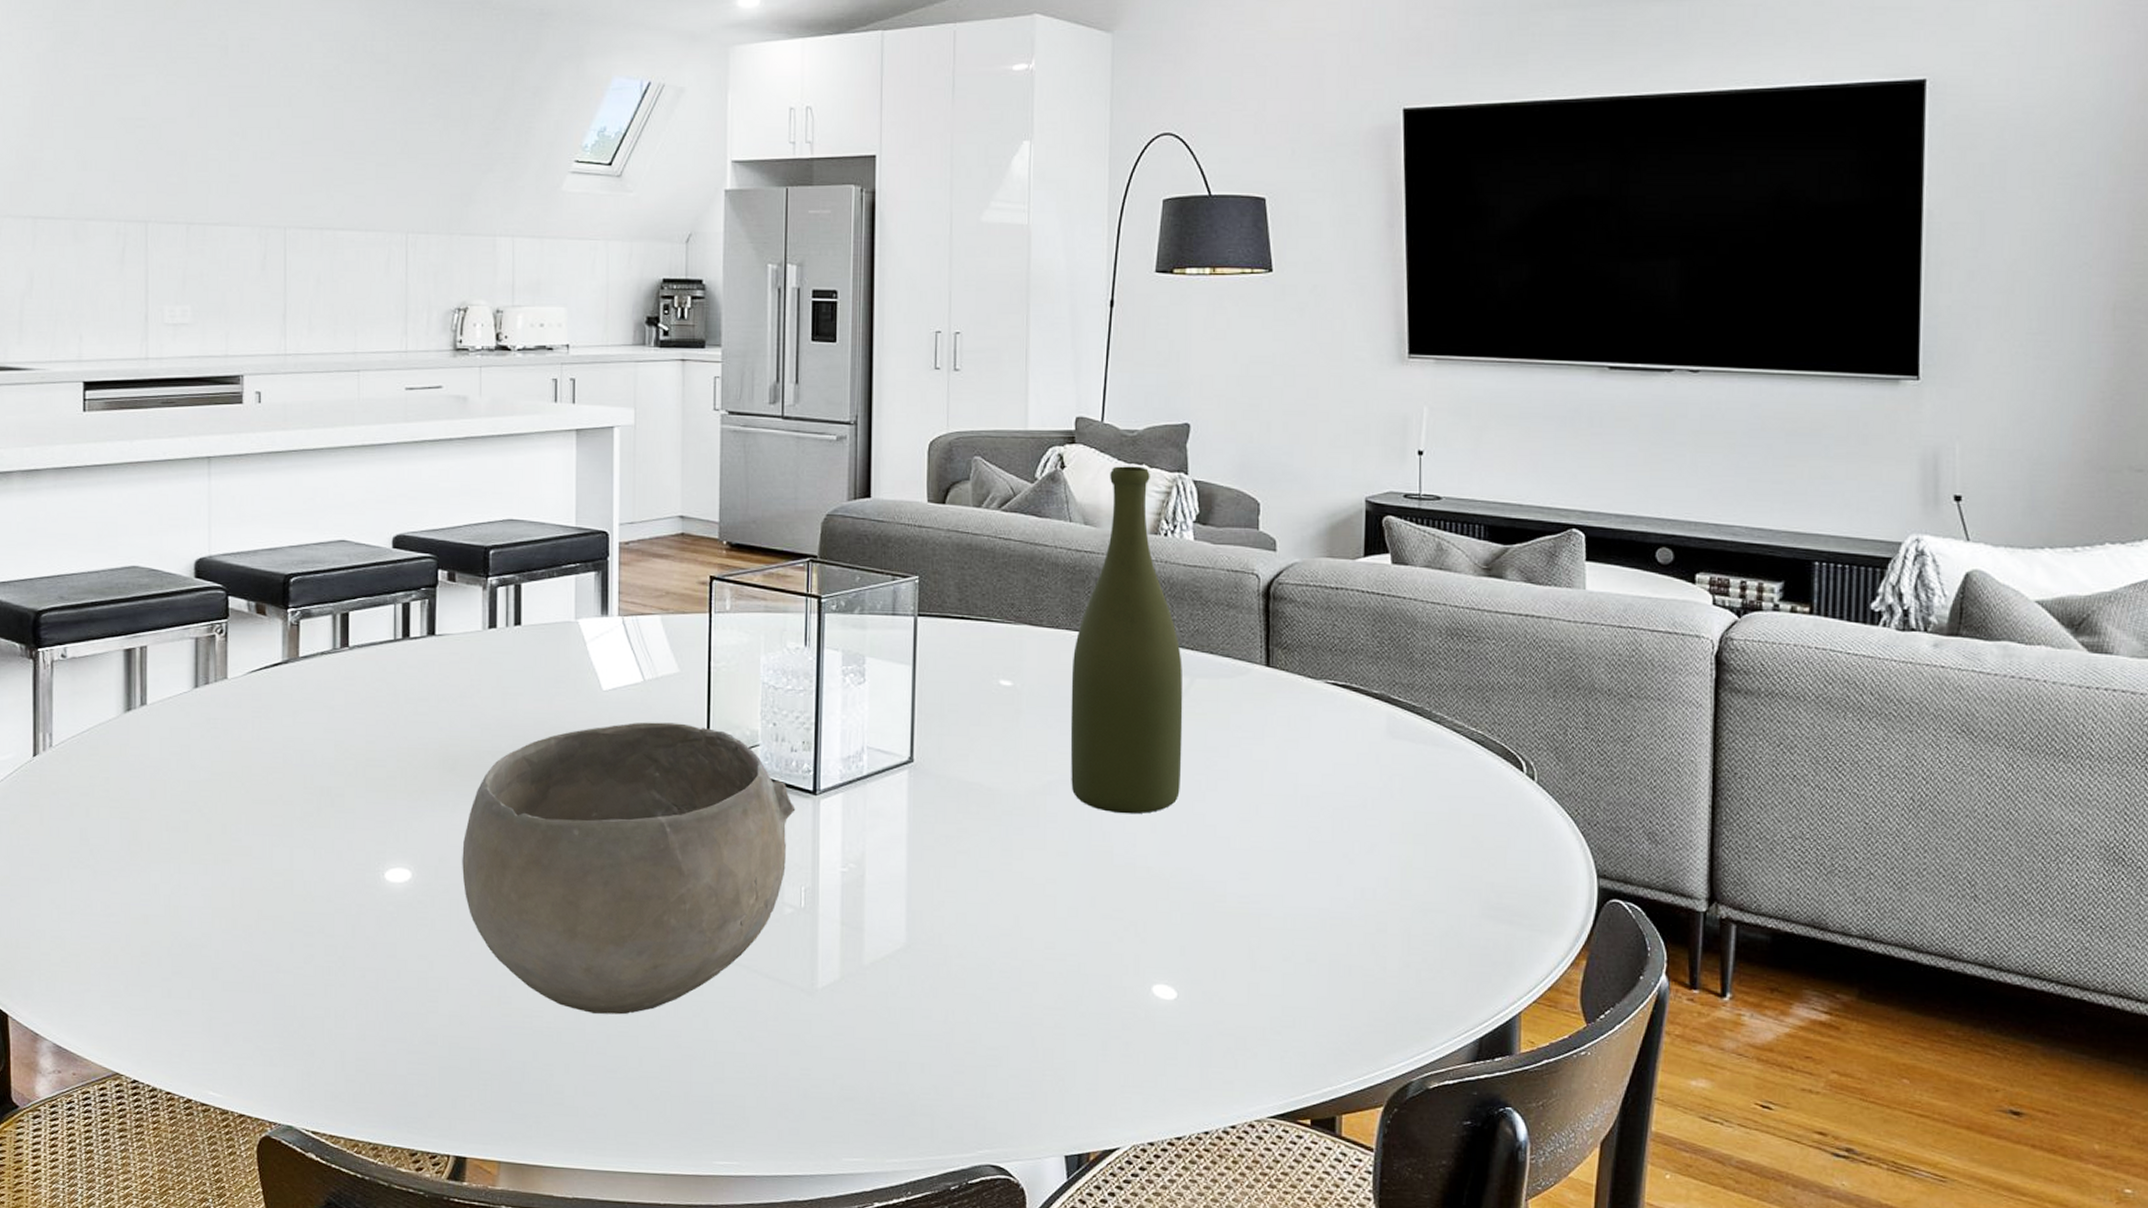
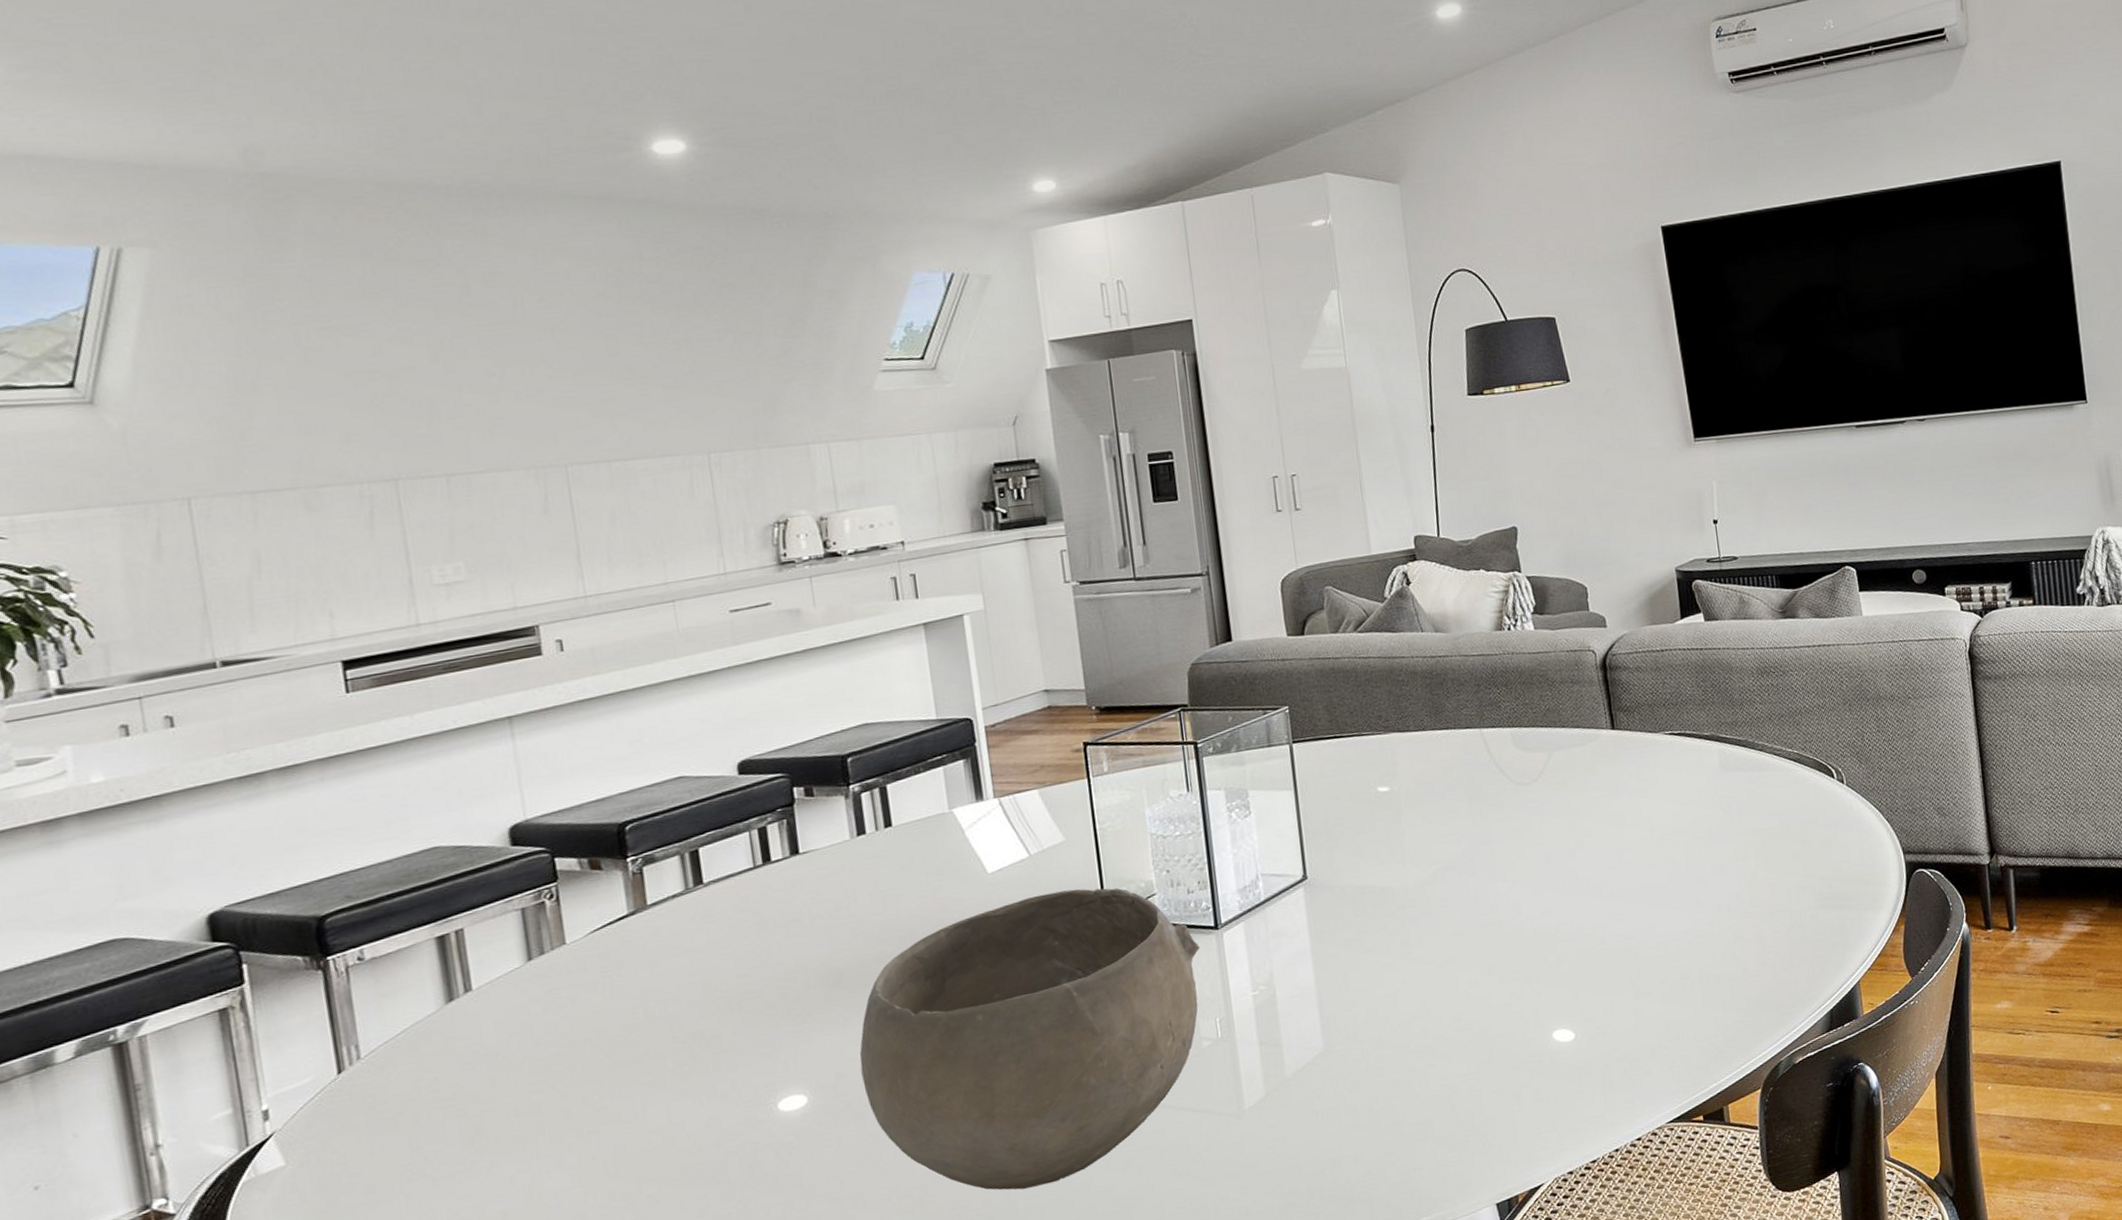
bottle: present [1070,466,1183,814] -> none [1441,571,1553,887]

